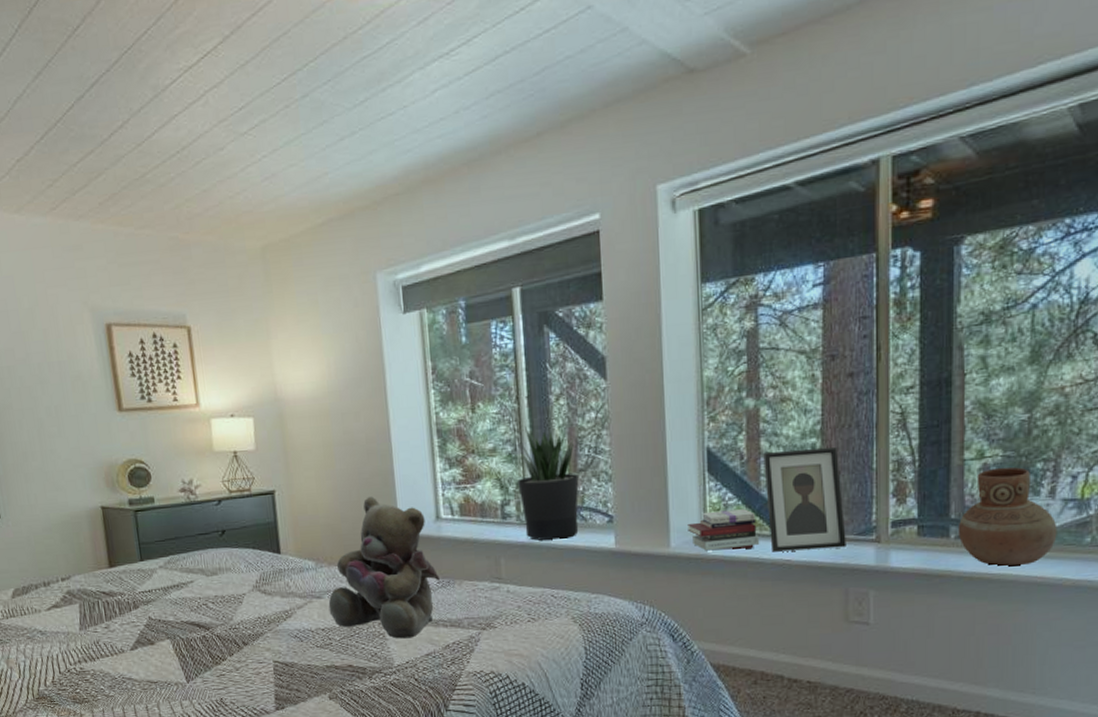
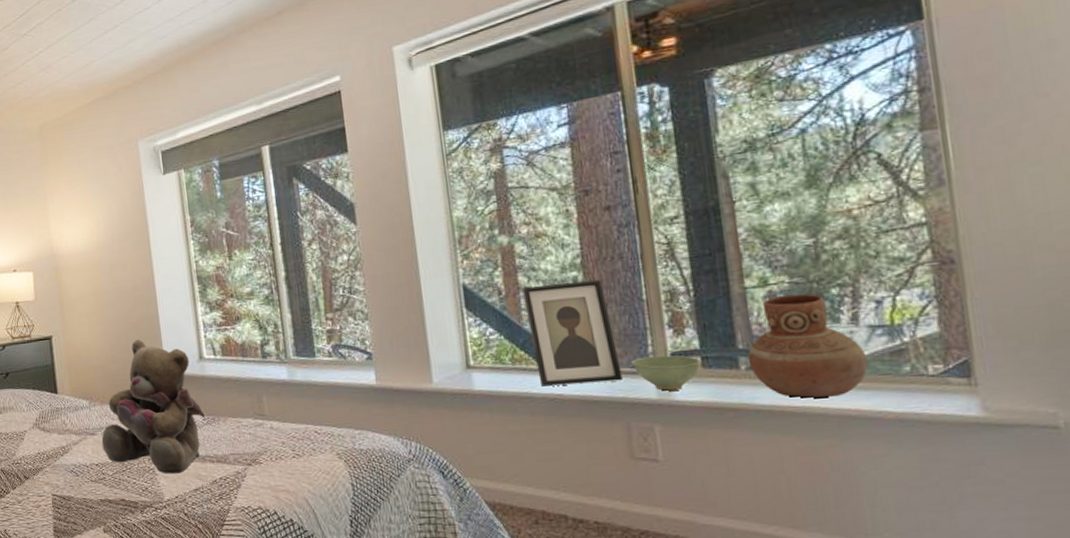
planter: present [518,426,579,541] -> none [275,271,339,379]
books: present [688,509,760,551] -> none [449,343,528,386]
bowl: none [855,523,917,558] -> present [631,355,702,391]

